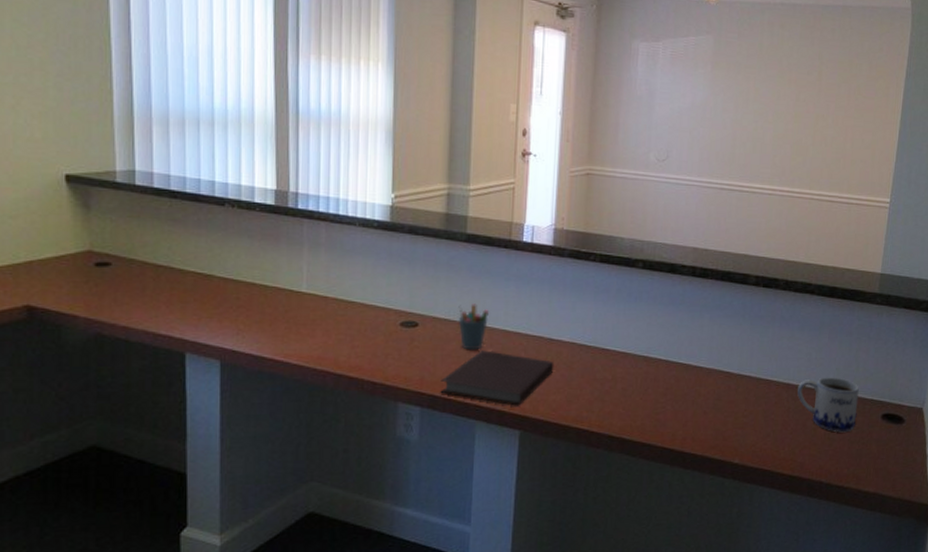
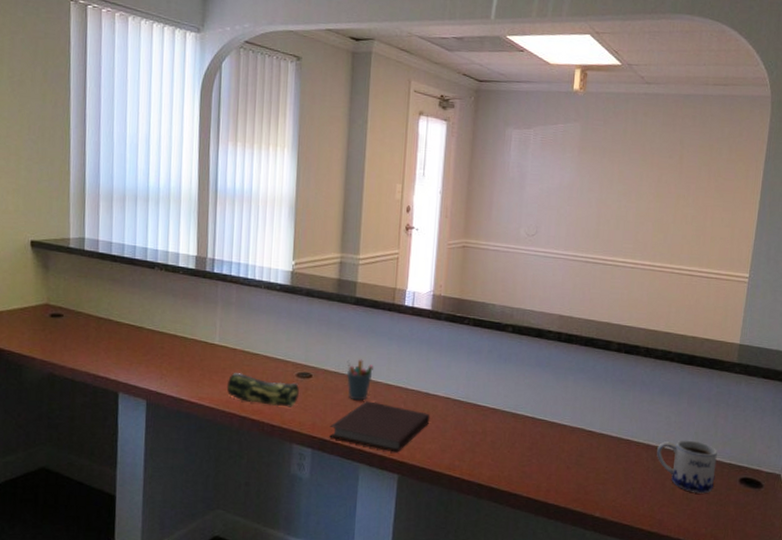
pencil case: none [317,324,404,361] -> present [226,373,299,408]

